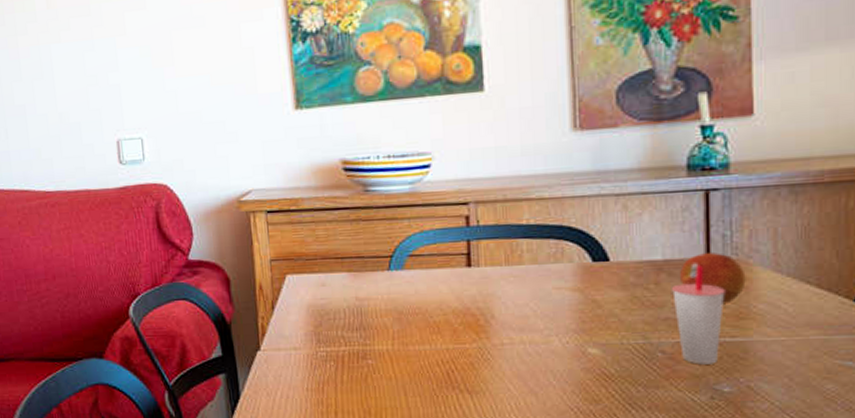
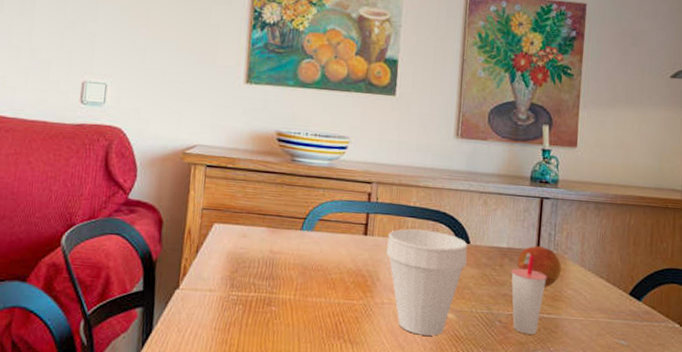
cup: none [498,251,609,377] -> present [386,228,468,336]

